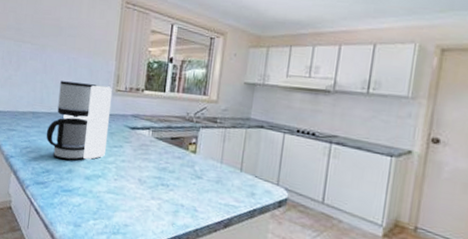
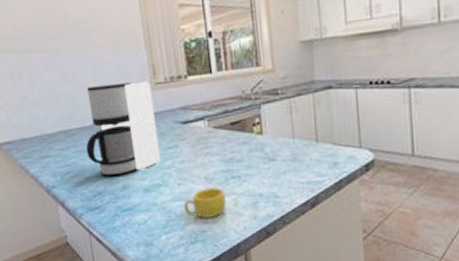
cup: none [114,188,152,216] -> present [183,187,226,218]

